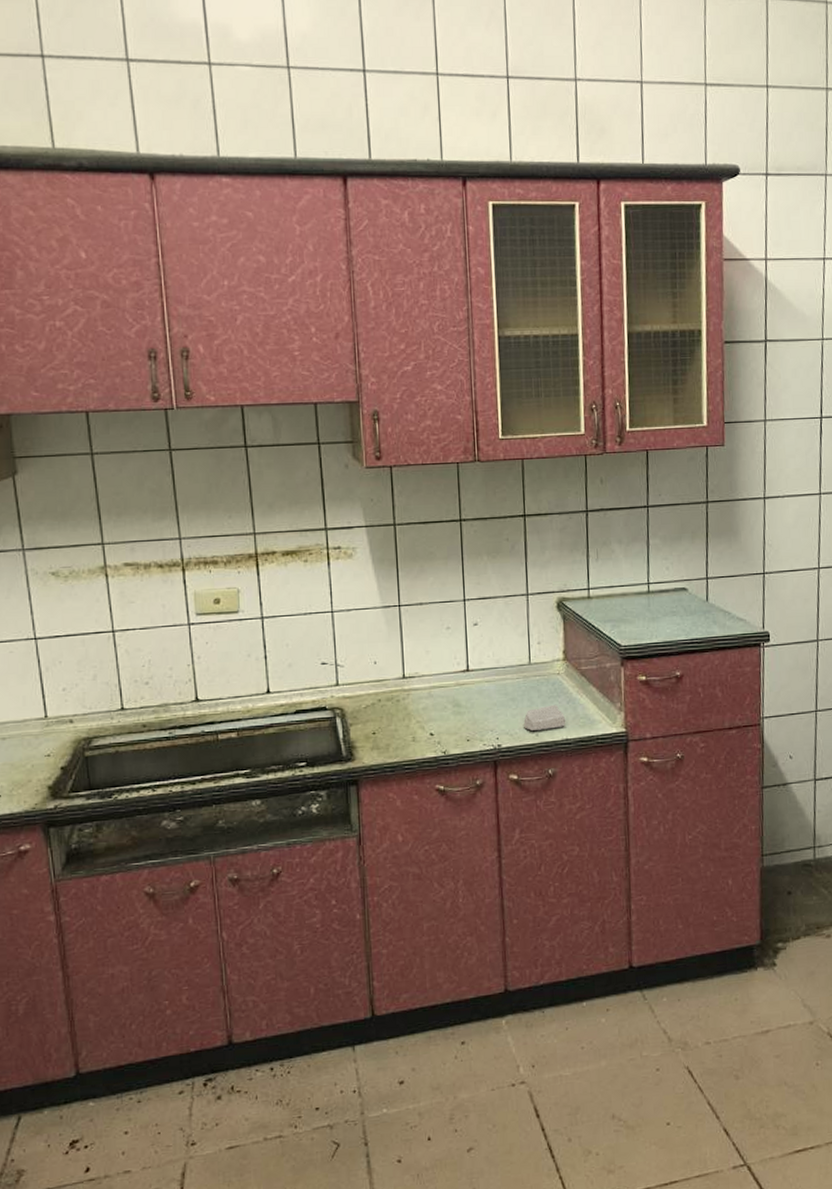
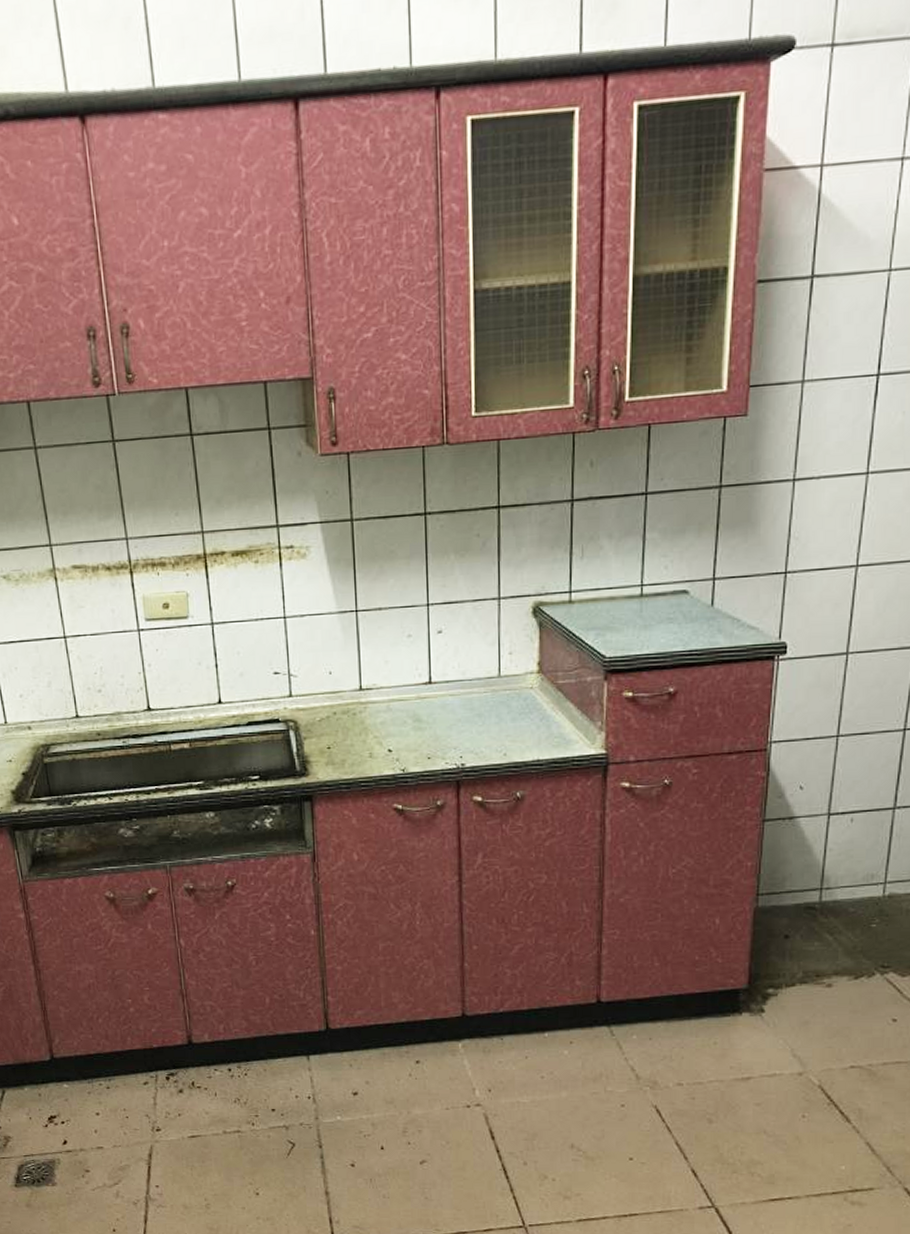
soap bar: present [523,704,566,731] -> none [490,721,538,749]

